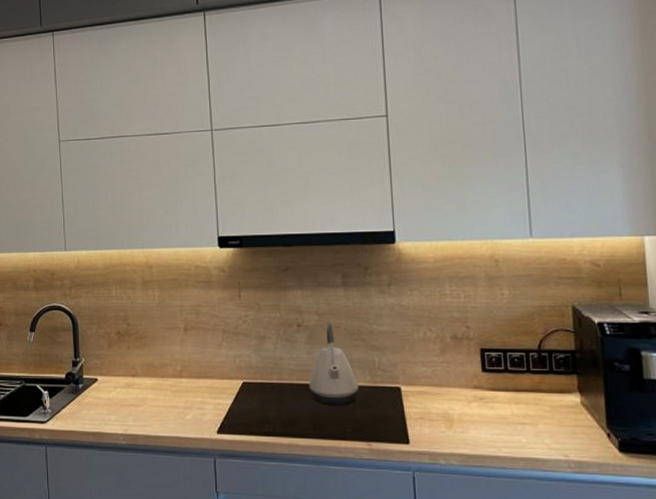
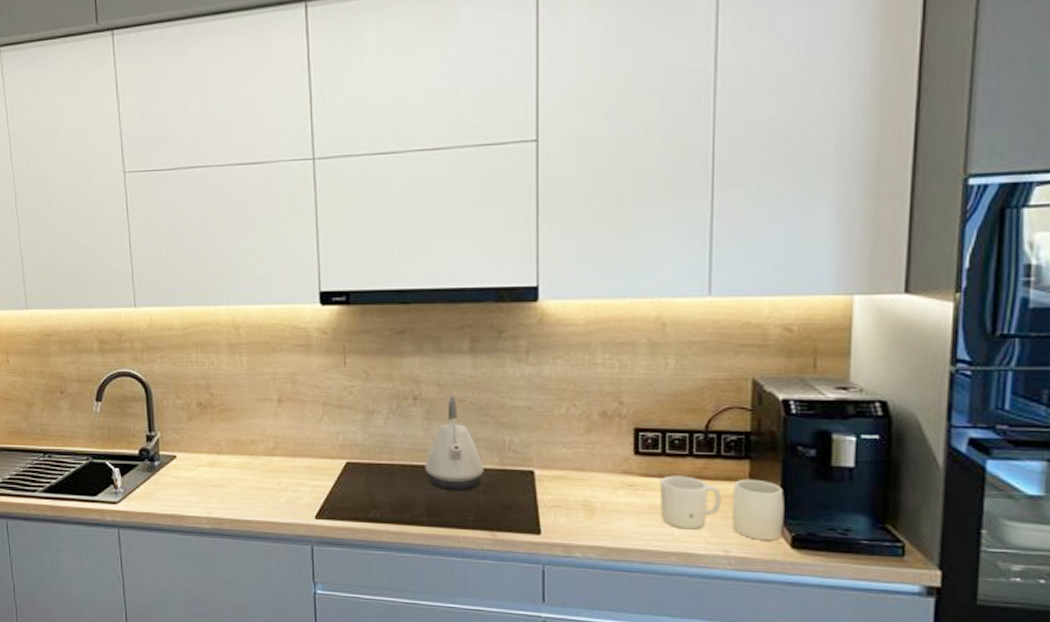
mug: none [506,389,558,437] -> present [660,475,722,530]
mug: none [565,391,611,445] -> present [731,479,784,541]

